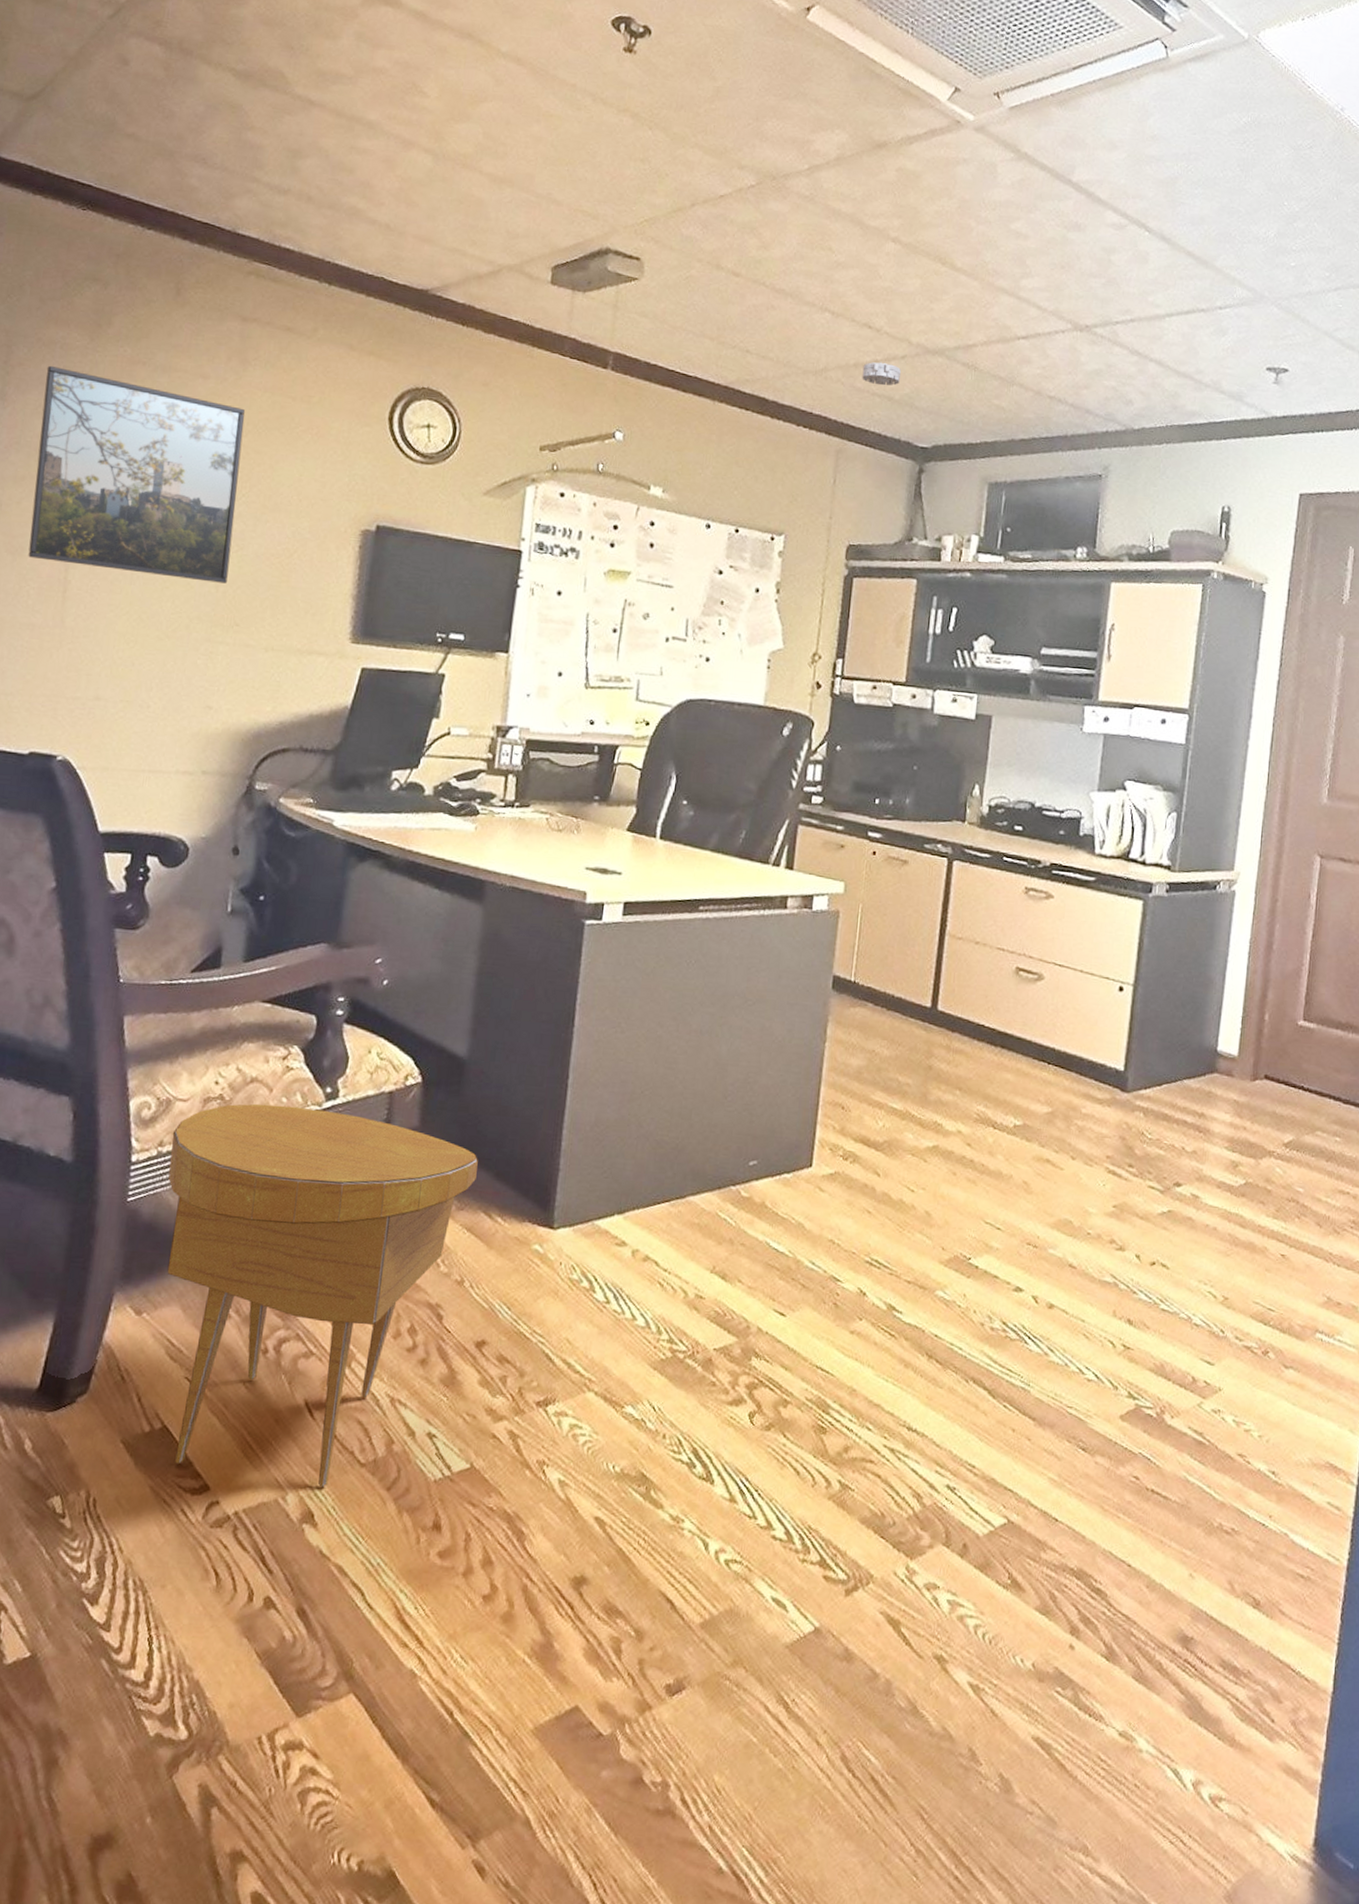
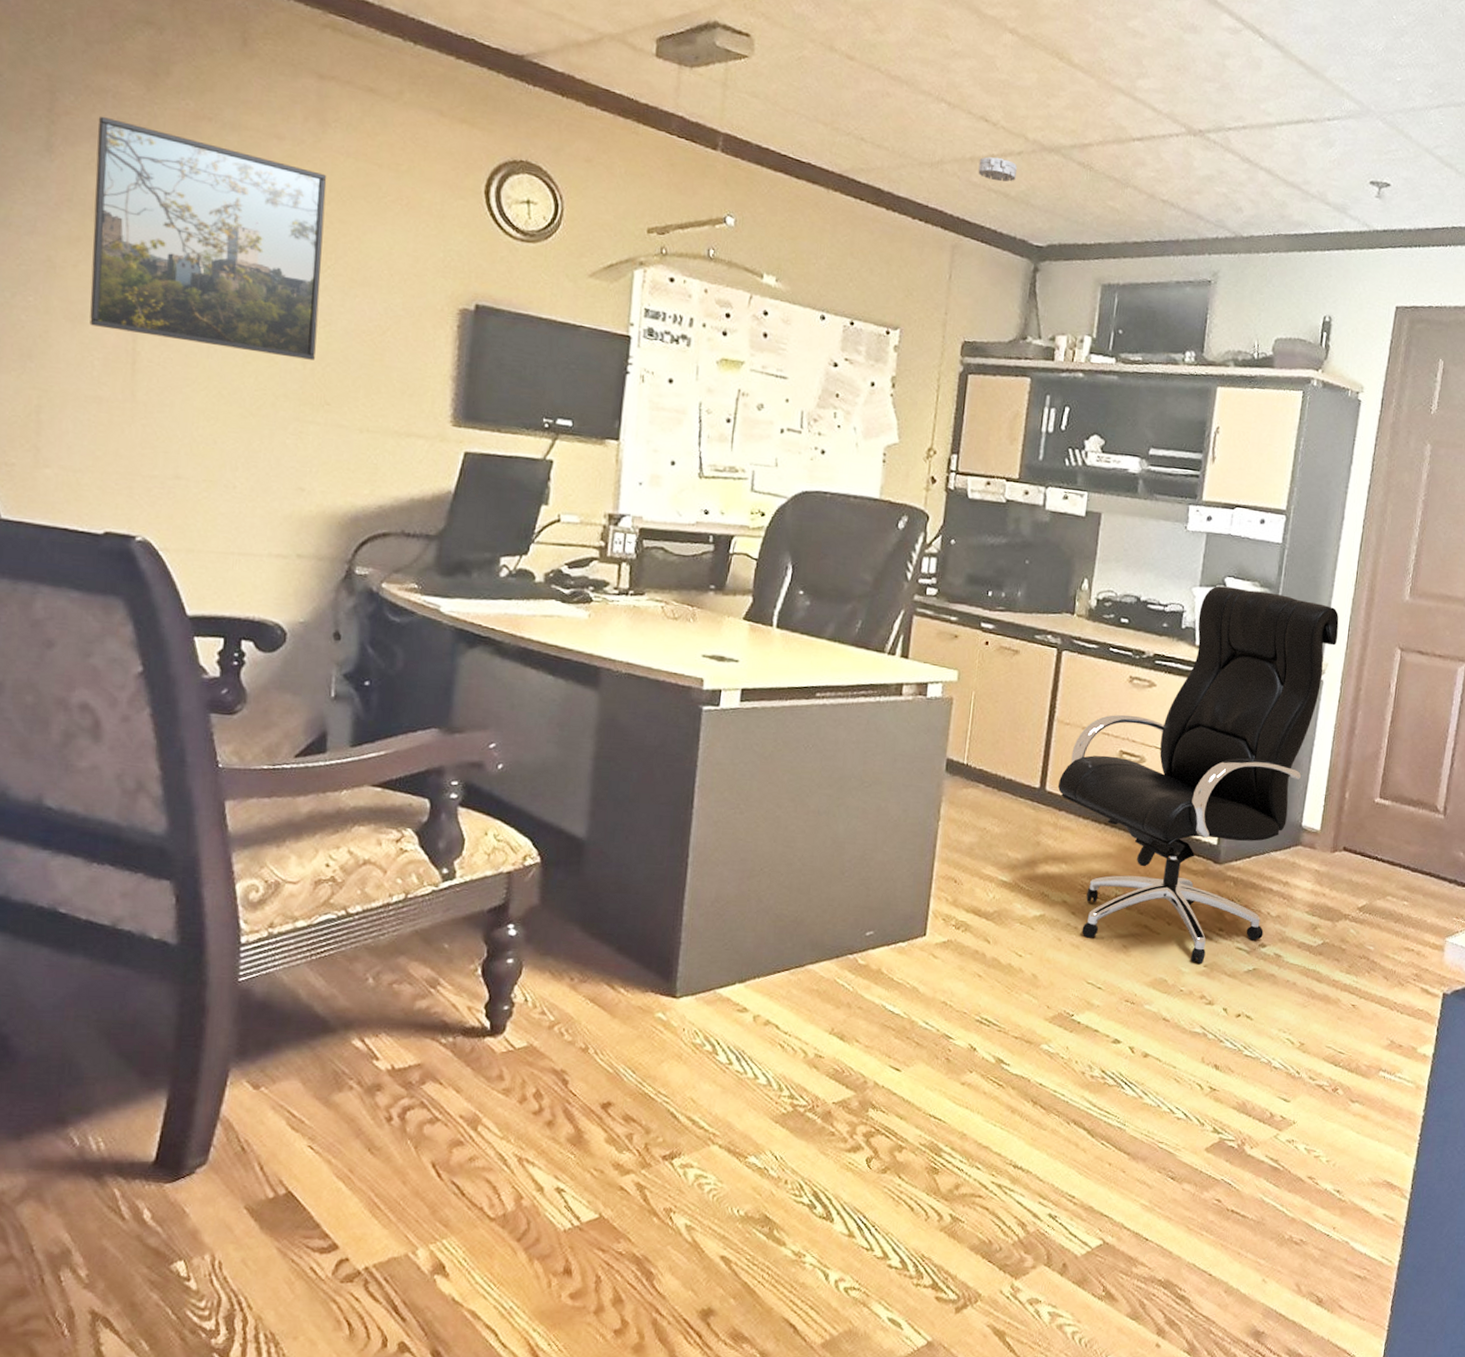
side table: present [167,1103,478,1487] -> none [281,885,600,1241]
office chair: none [950,790,1251,1205] -> present [1057,586,1339,965]

